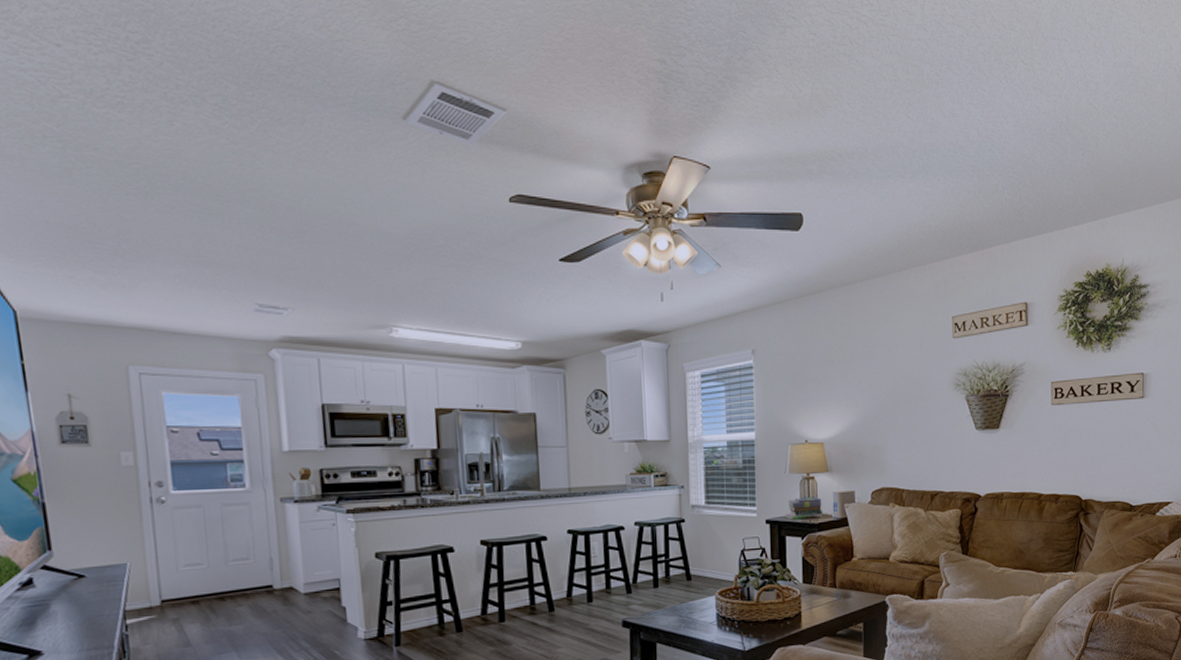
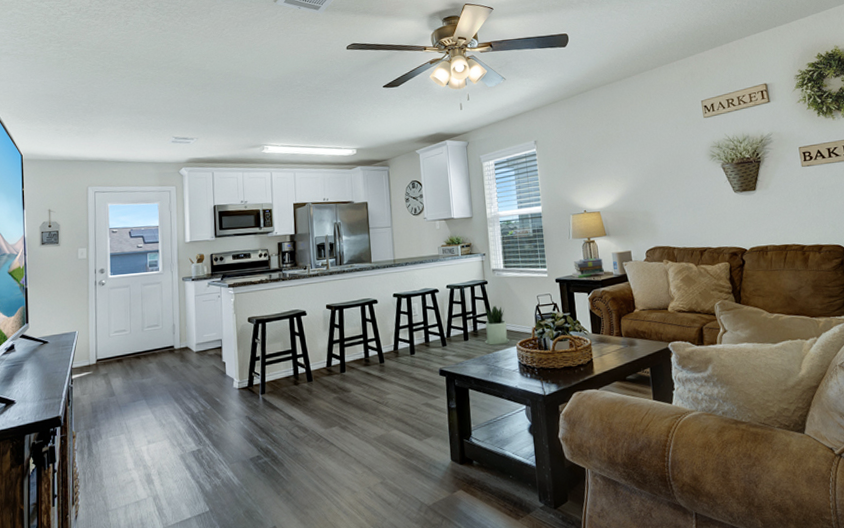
planter: none [678,548,708,595] -> present [485,305,510,346]

